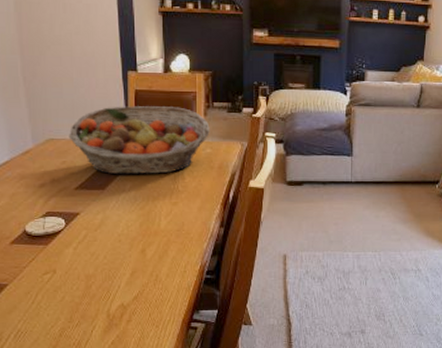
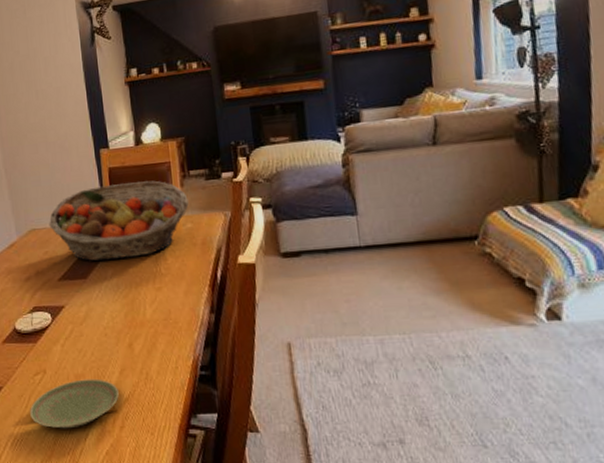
plate: none [36,279,128,322] -> present [30,378,119,429]

